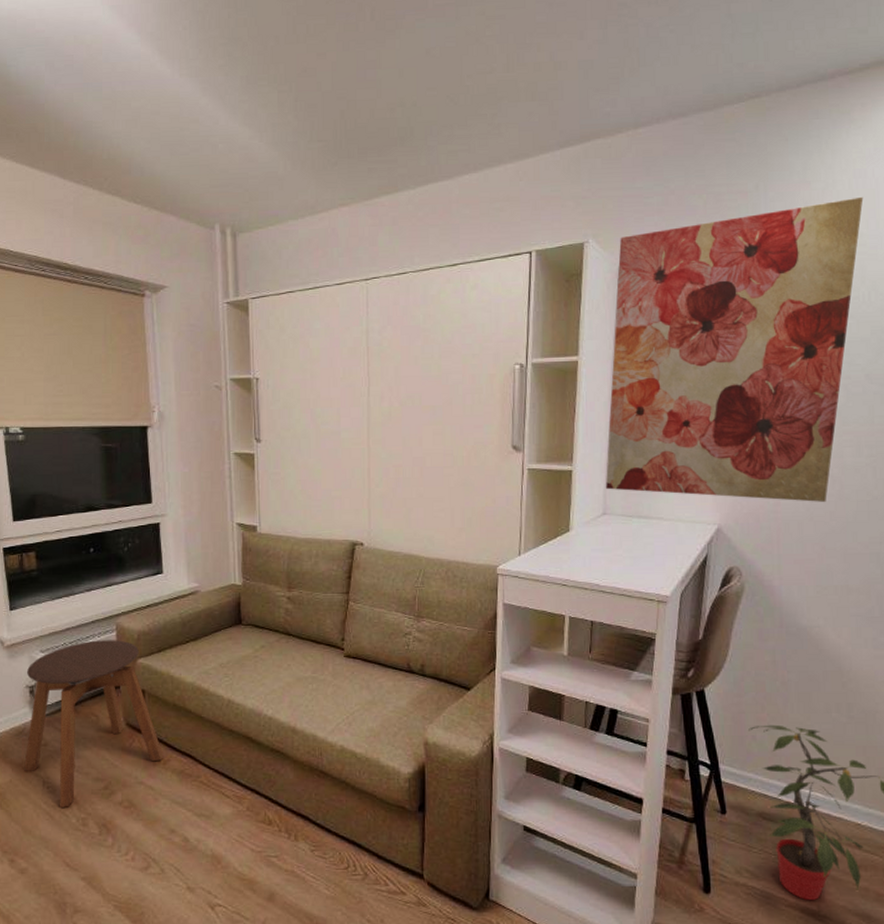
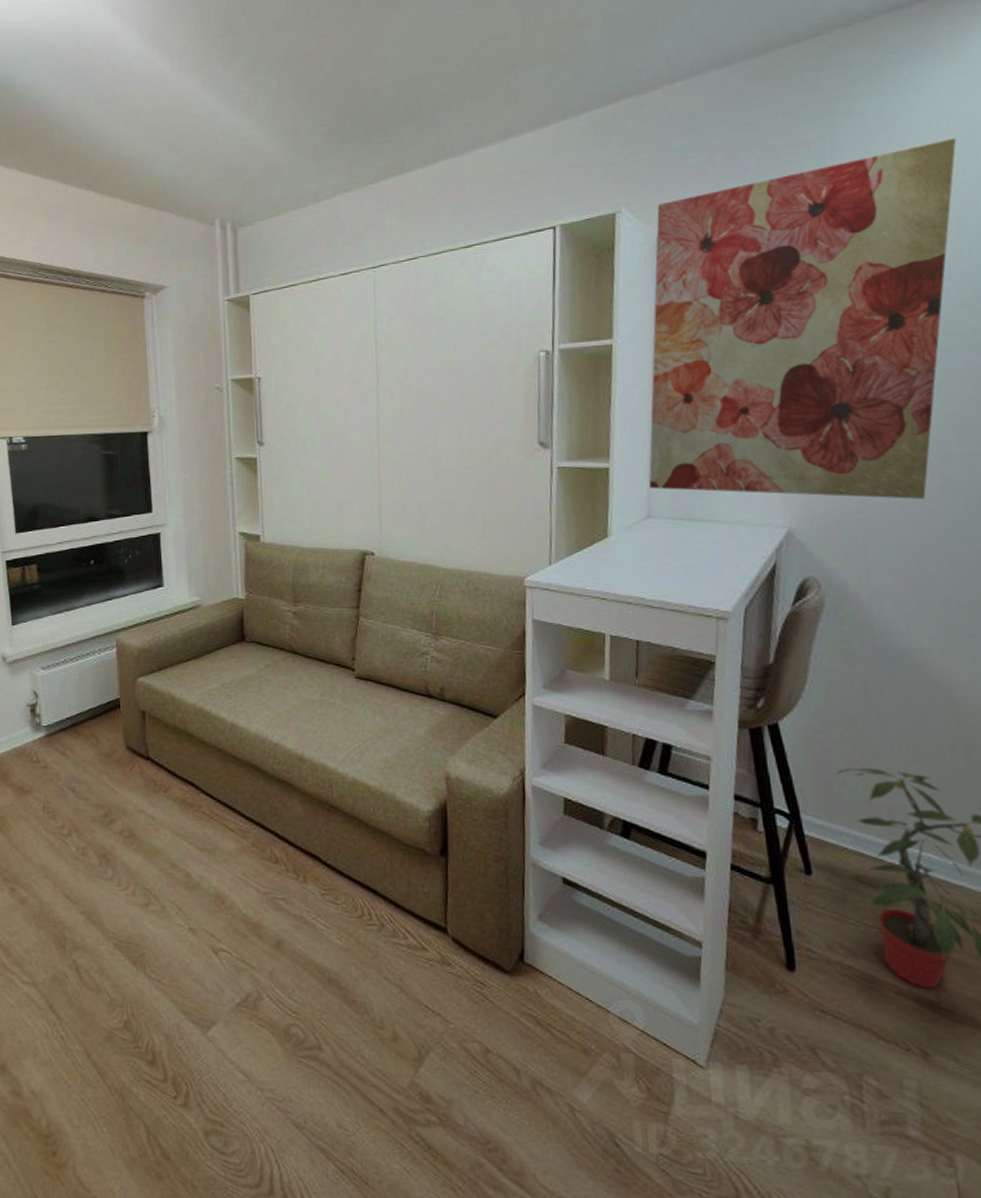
stool: present [24,640,164,807] -> none [25,657,165,835]

